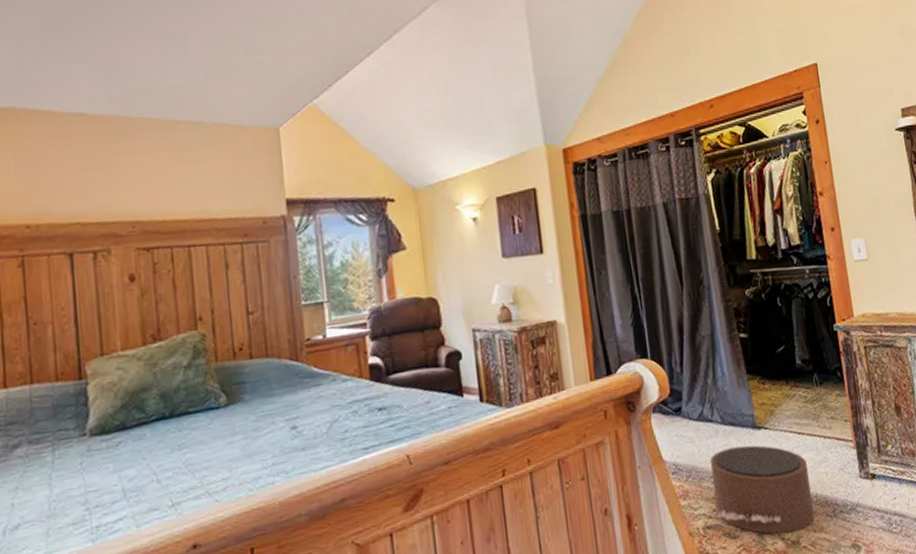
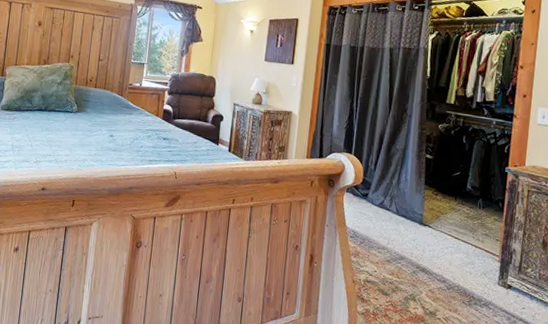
pouf: present [710,445,814,534] -> none [376,232,457,306]

